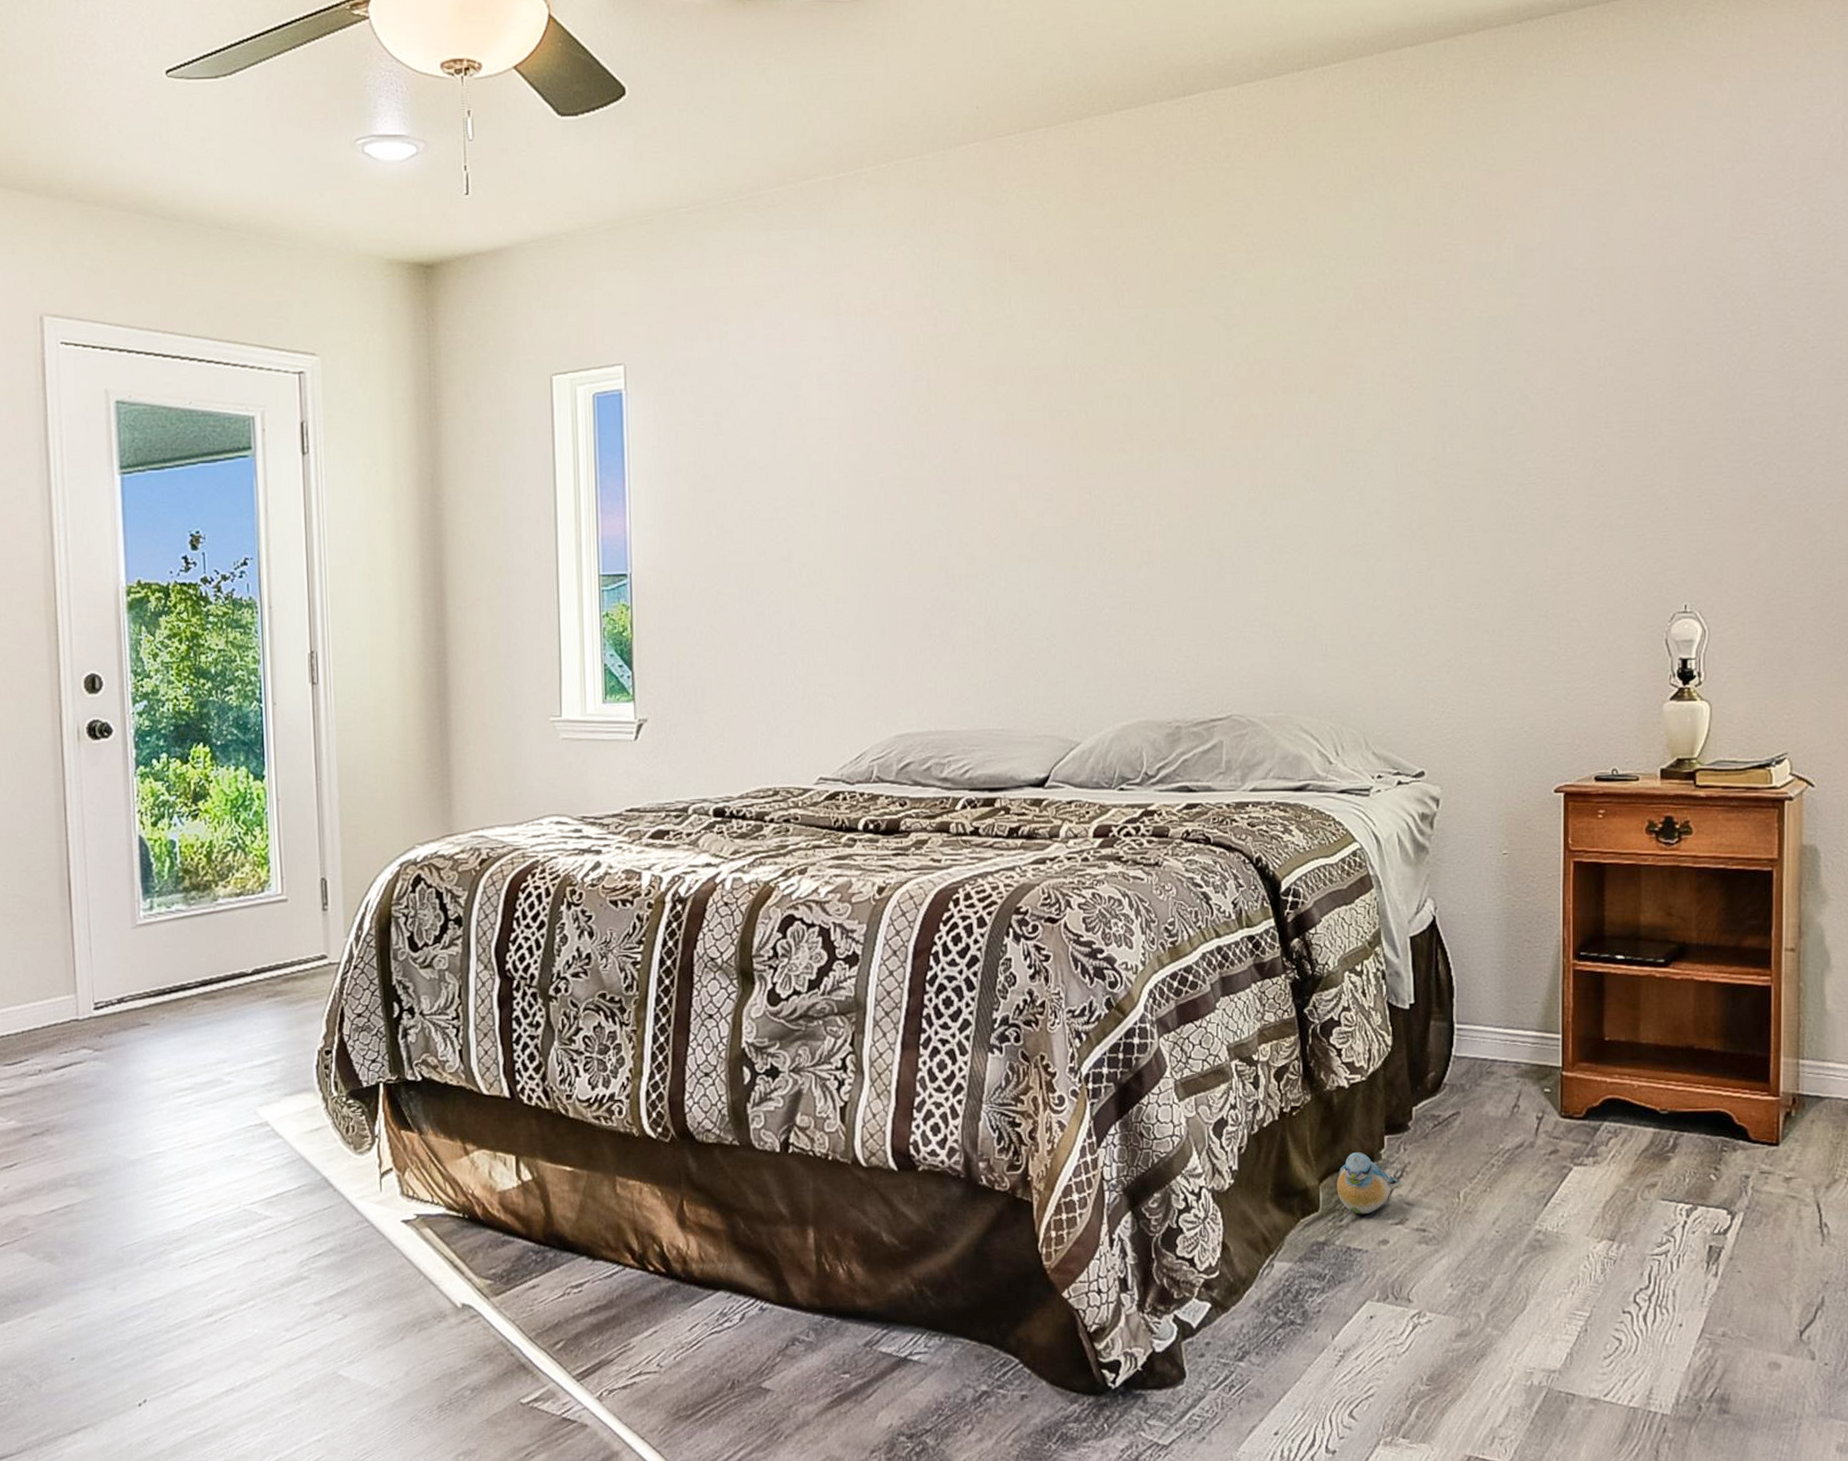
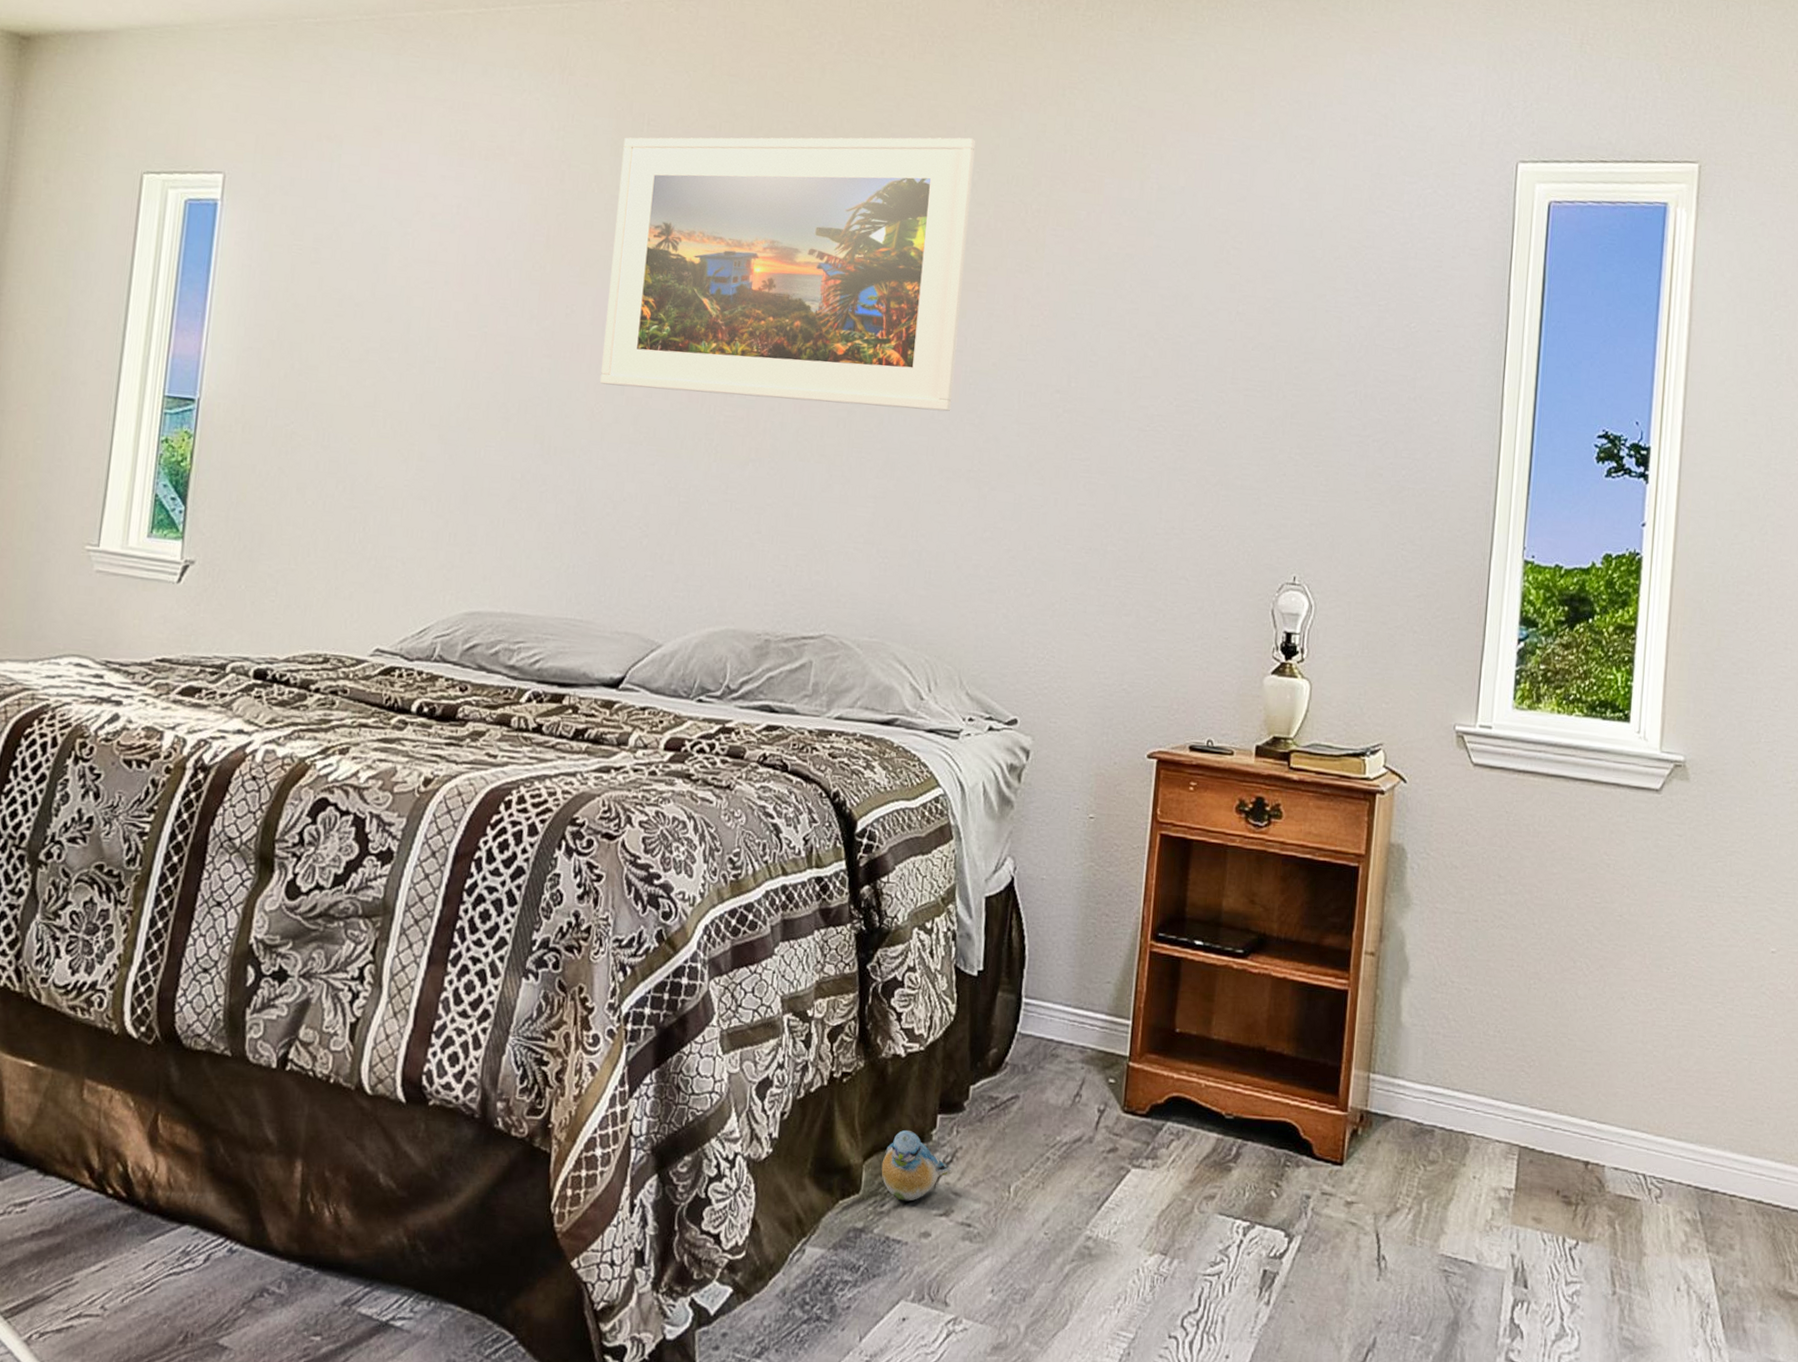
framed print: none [989,226,1331,511] -> present [600,137,976,412]

